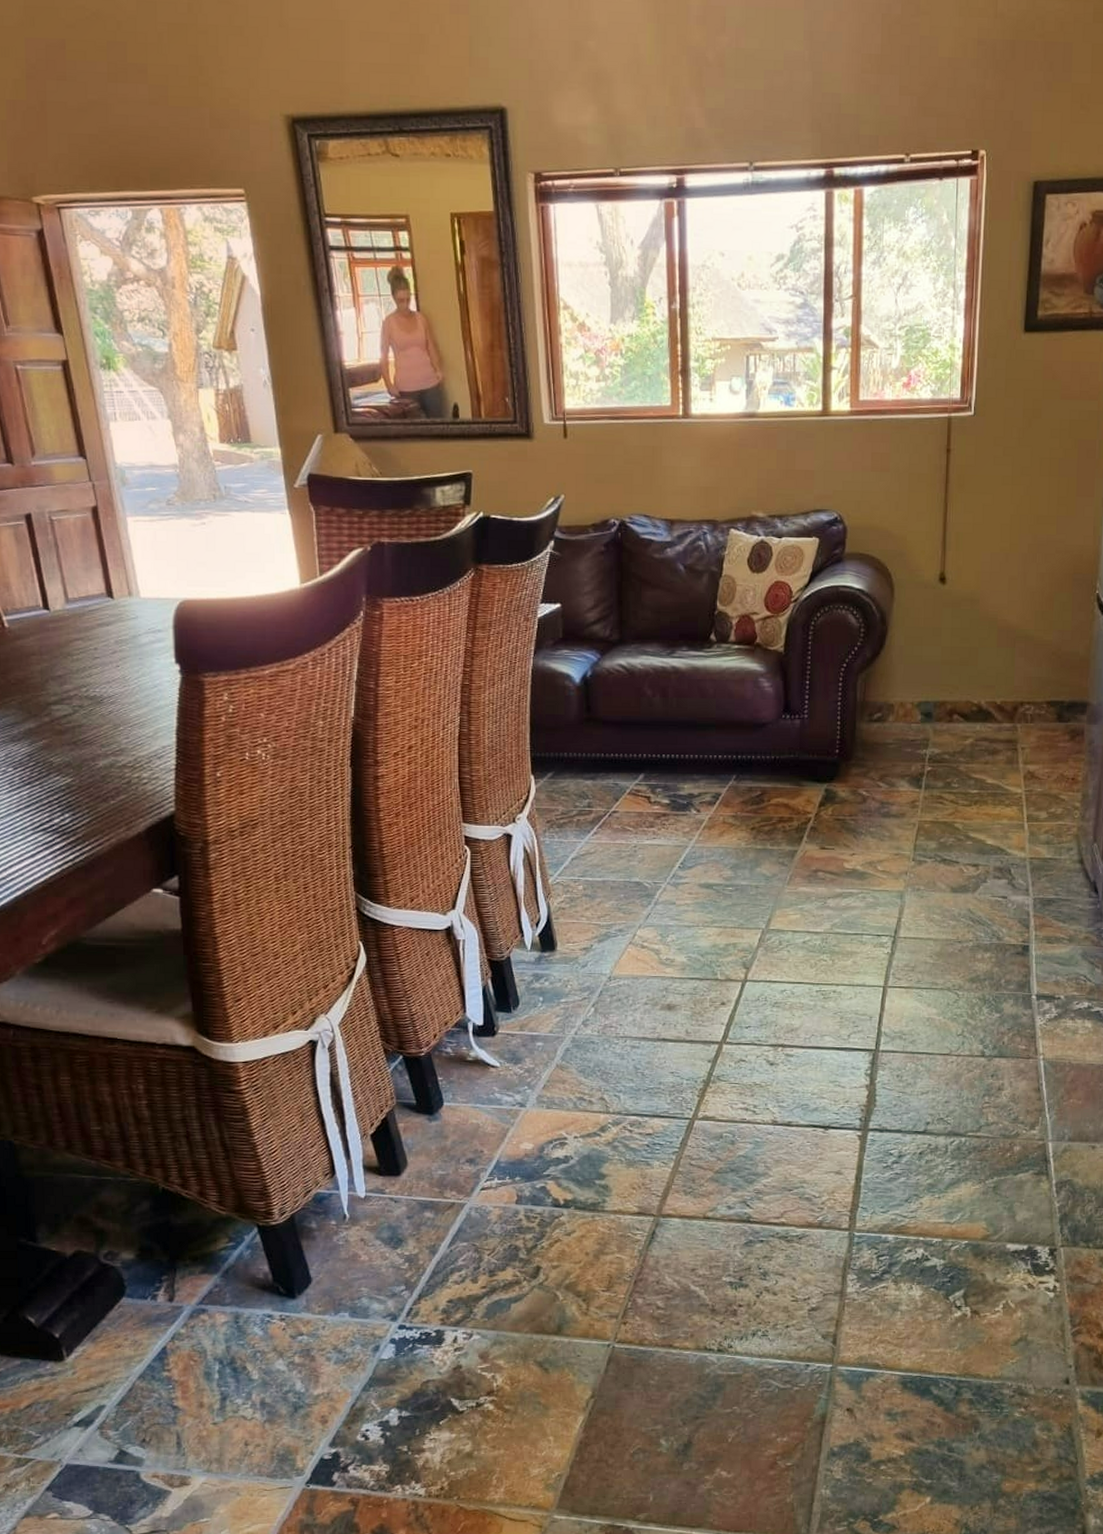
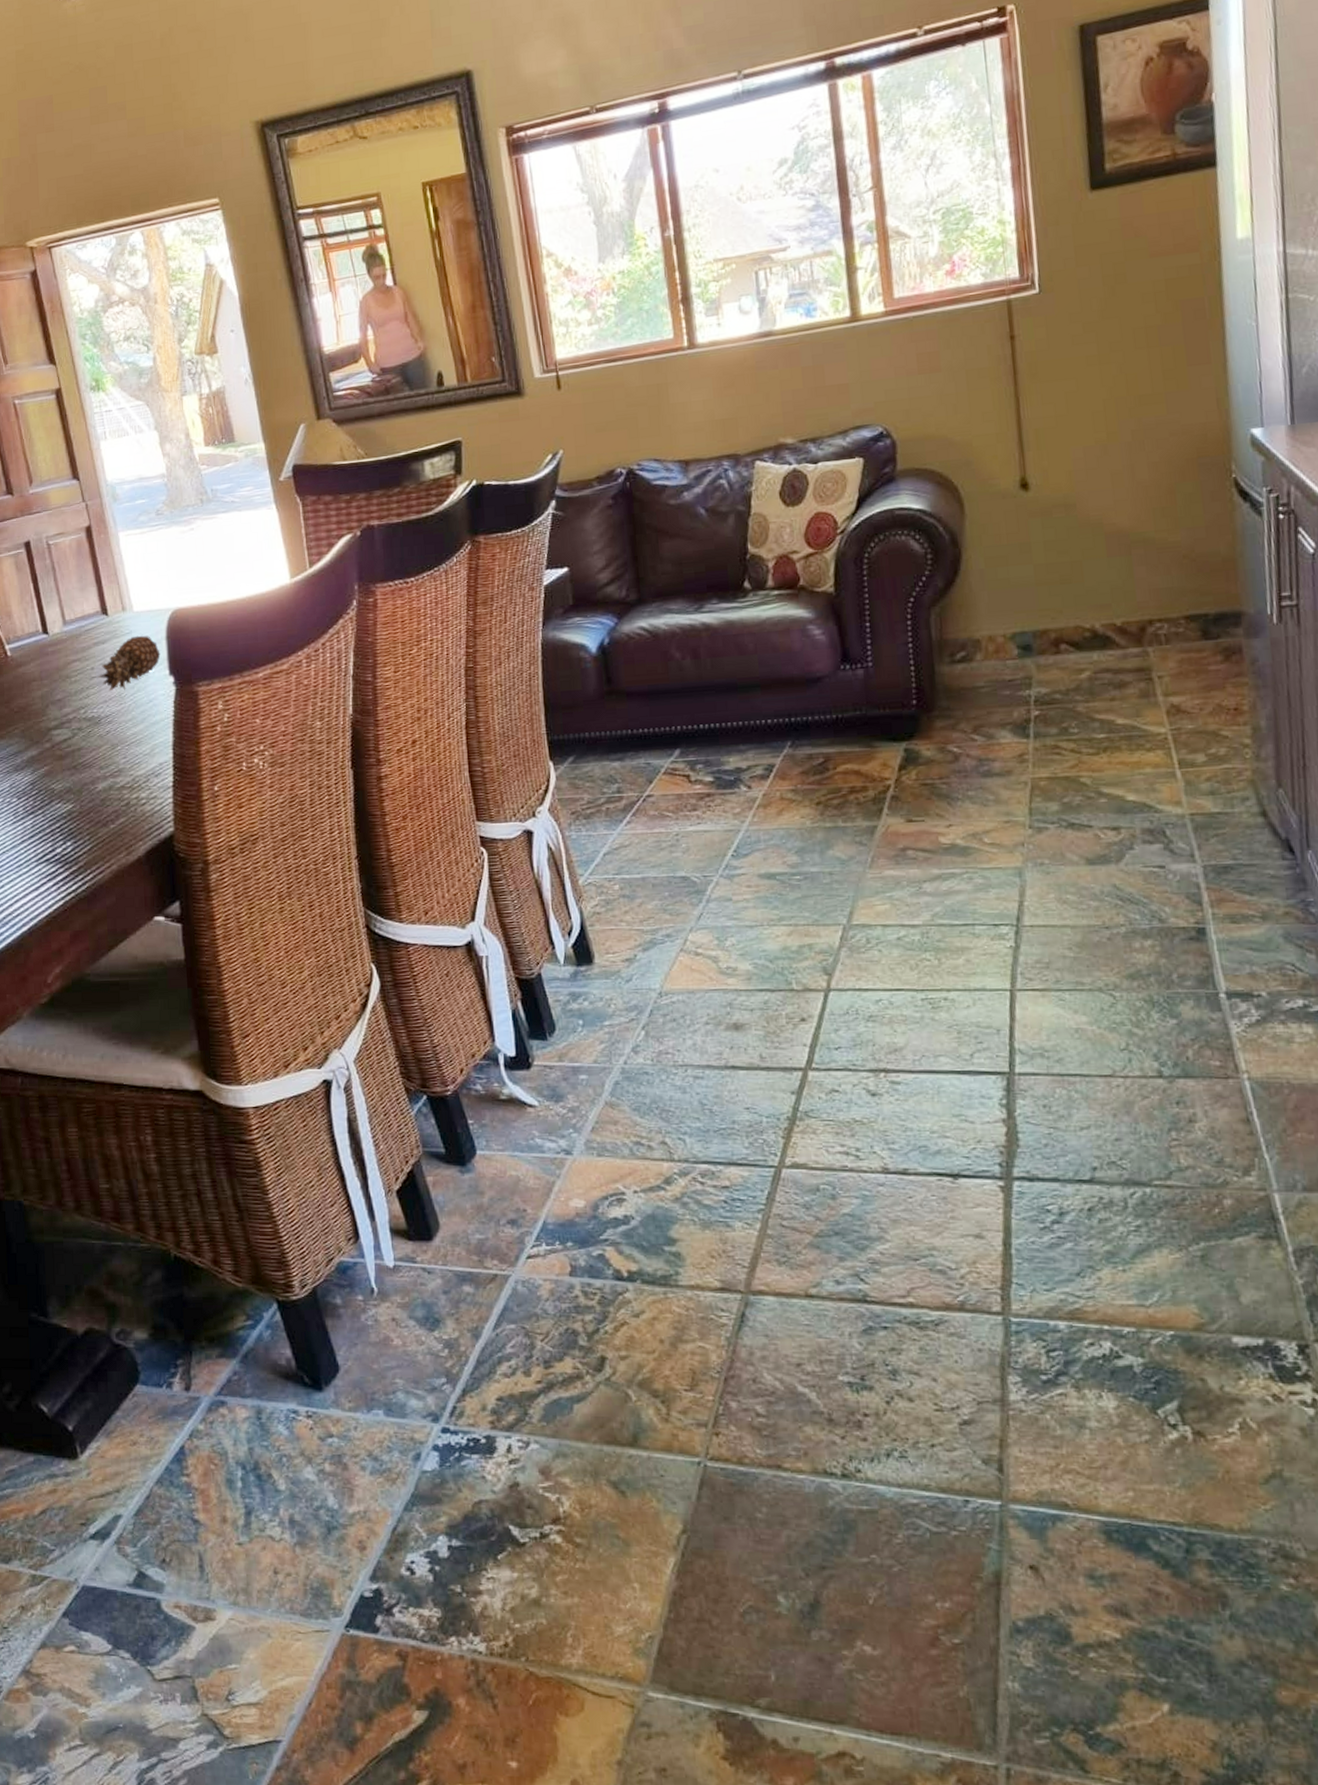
fruit: none [101,621,167,672] -> present [97,635,161,690]

